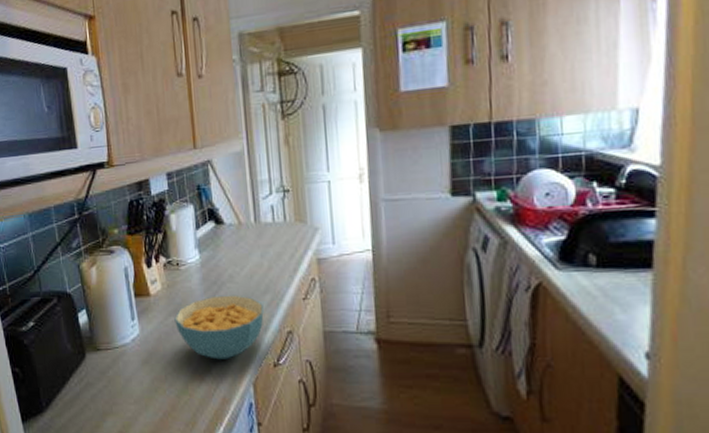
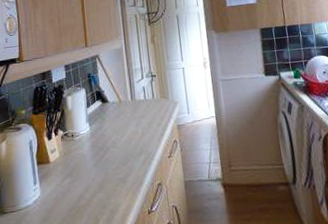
cereal bowl: present [174,295,264,360] -> none [69,157,140,212]

